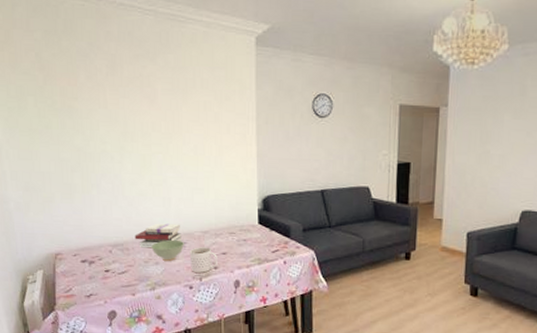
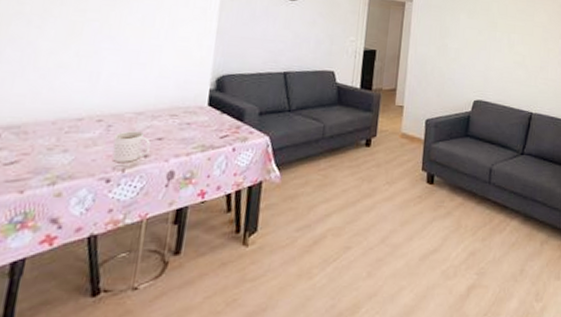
books: present [134,223,181,248] -> none [39,101,107,132]
bowl: present [151,239,184,261] -> none [61,121,109,148]

